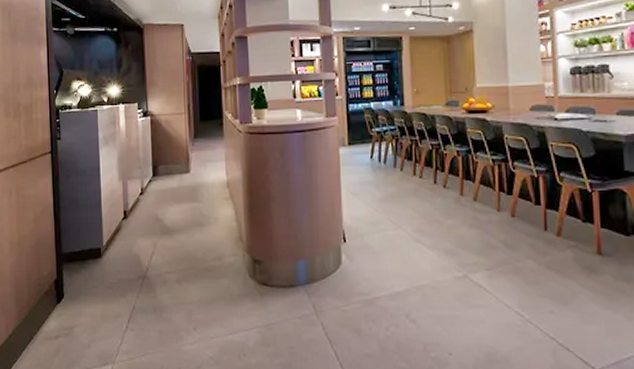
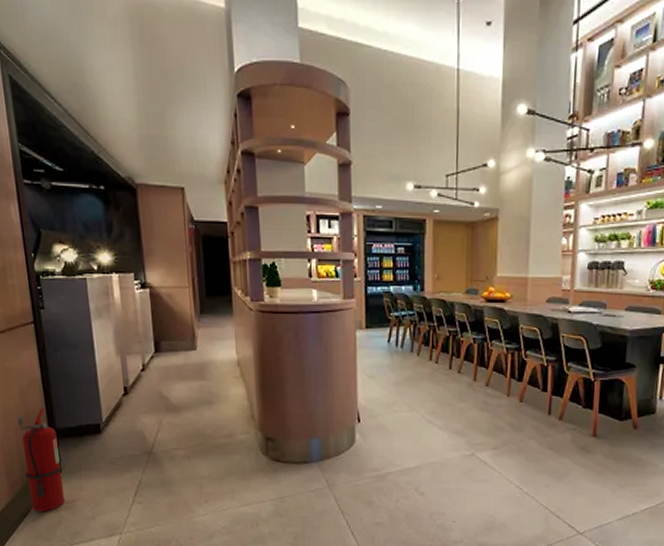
fire extinguisher: none [30,233,65,339] -> present [17,408,65,512]

